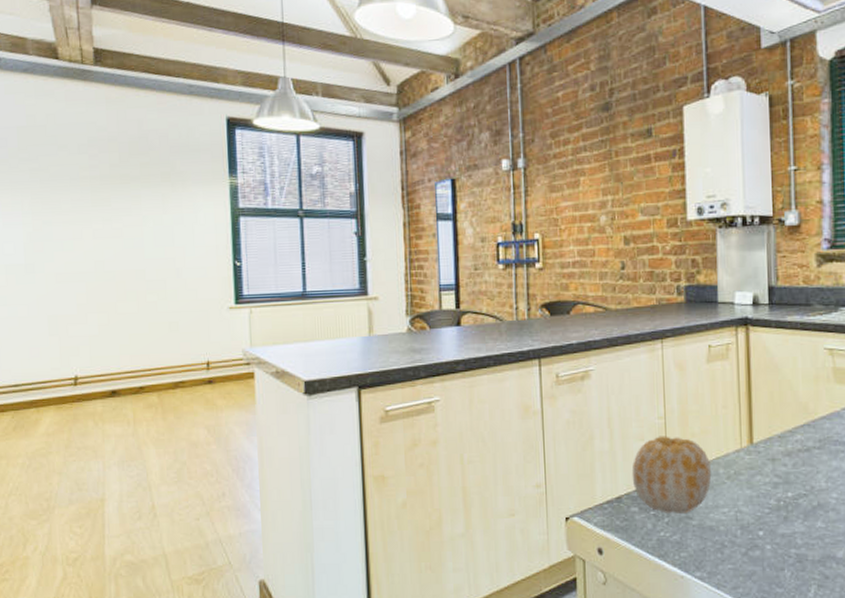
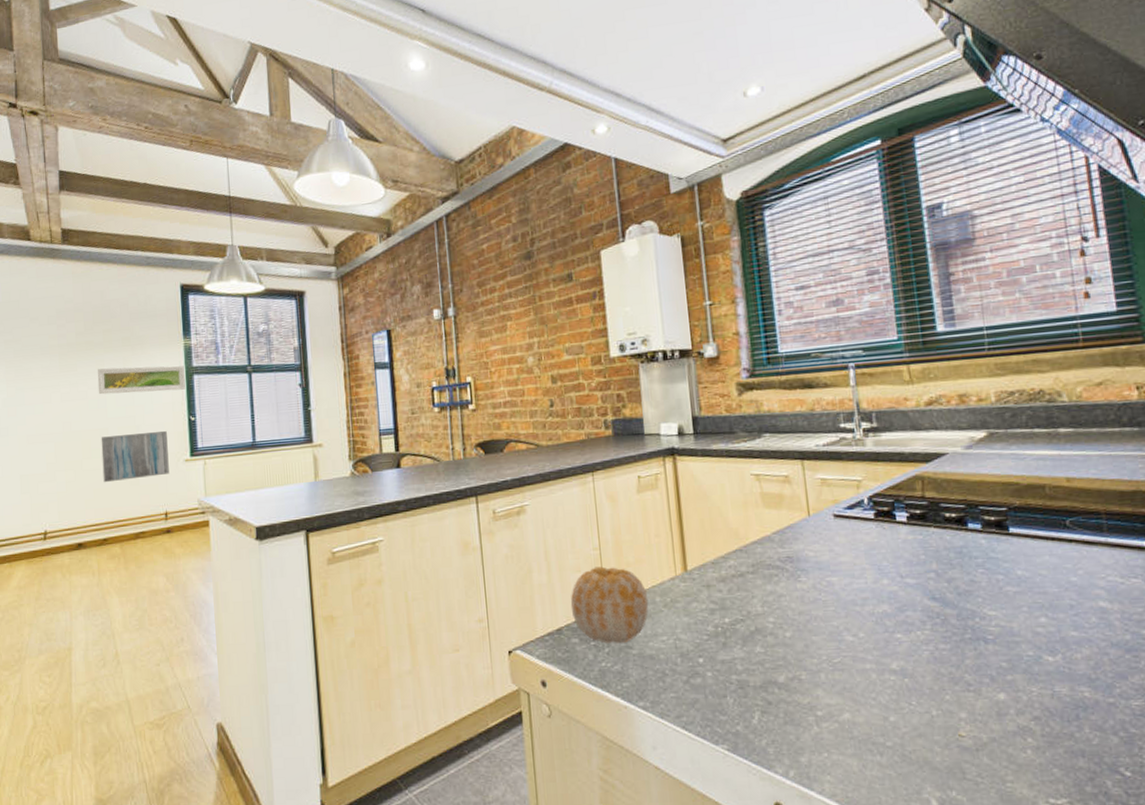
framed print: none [133,204,231,233] -> present [97,365,186,395]
wall art: none [137,275,212,328] -> present [101,430,169,483]

